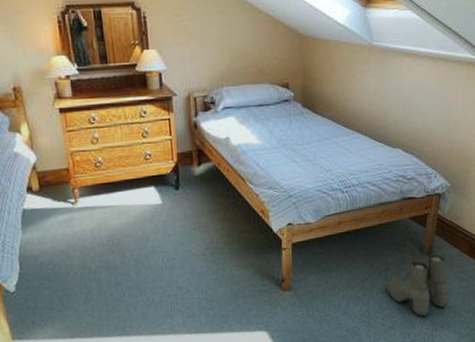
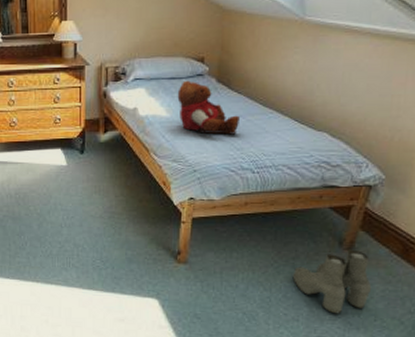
teddy bear: none [267,106,326,159] -> present [177,80,239,135]

